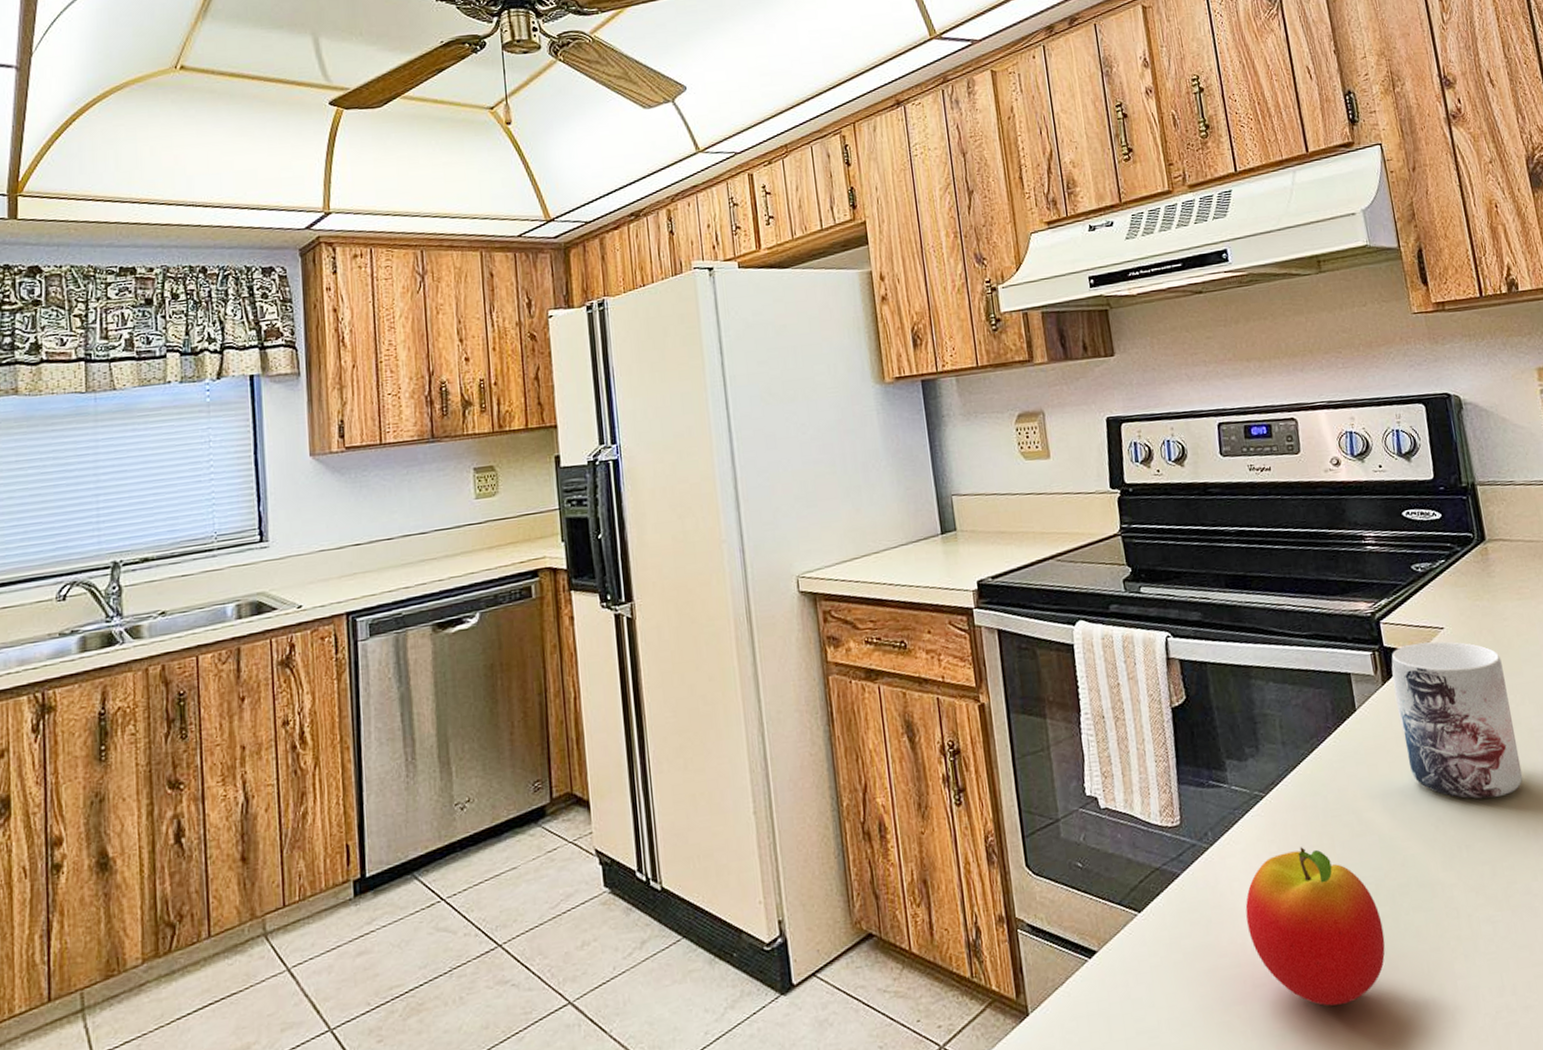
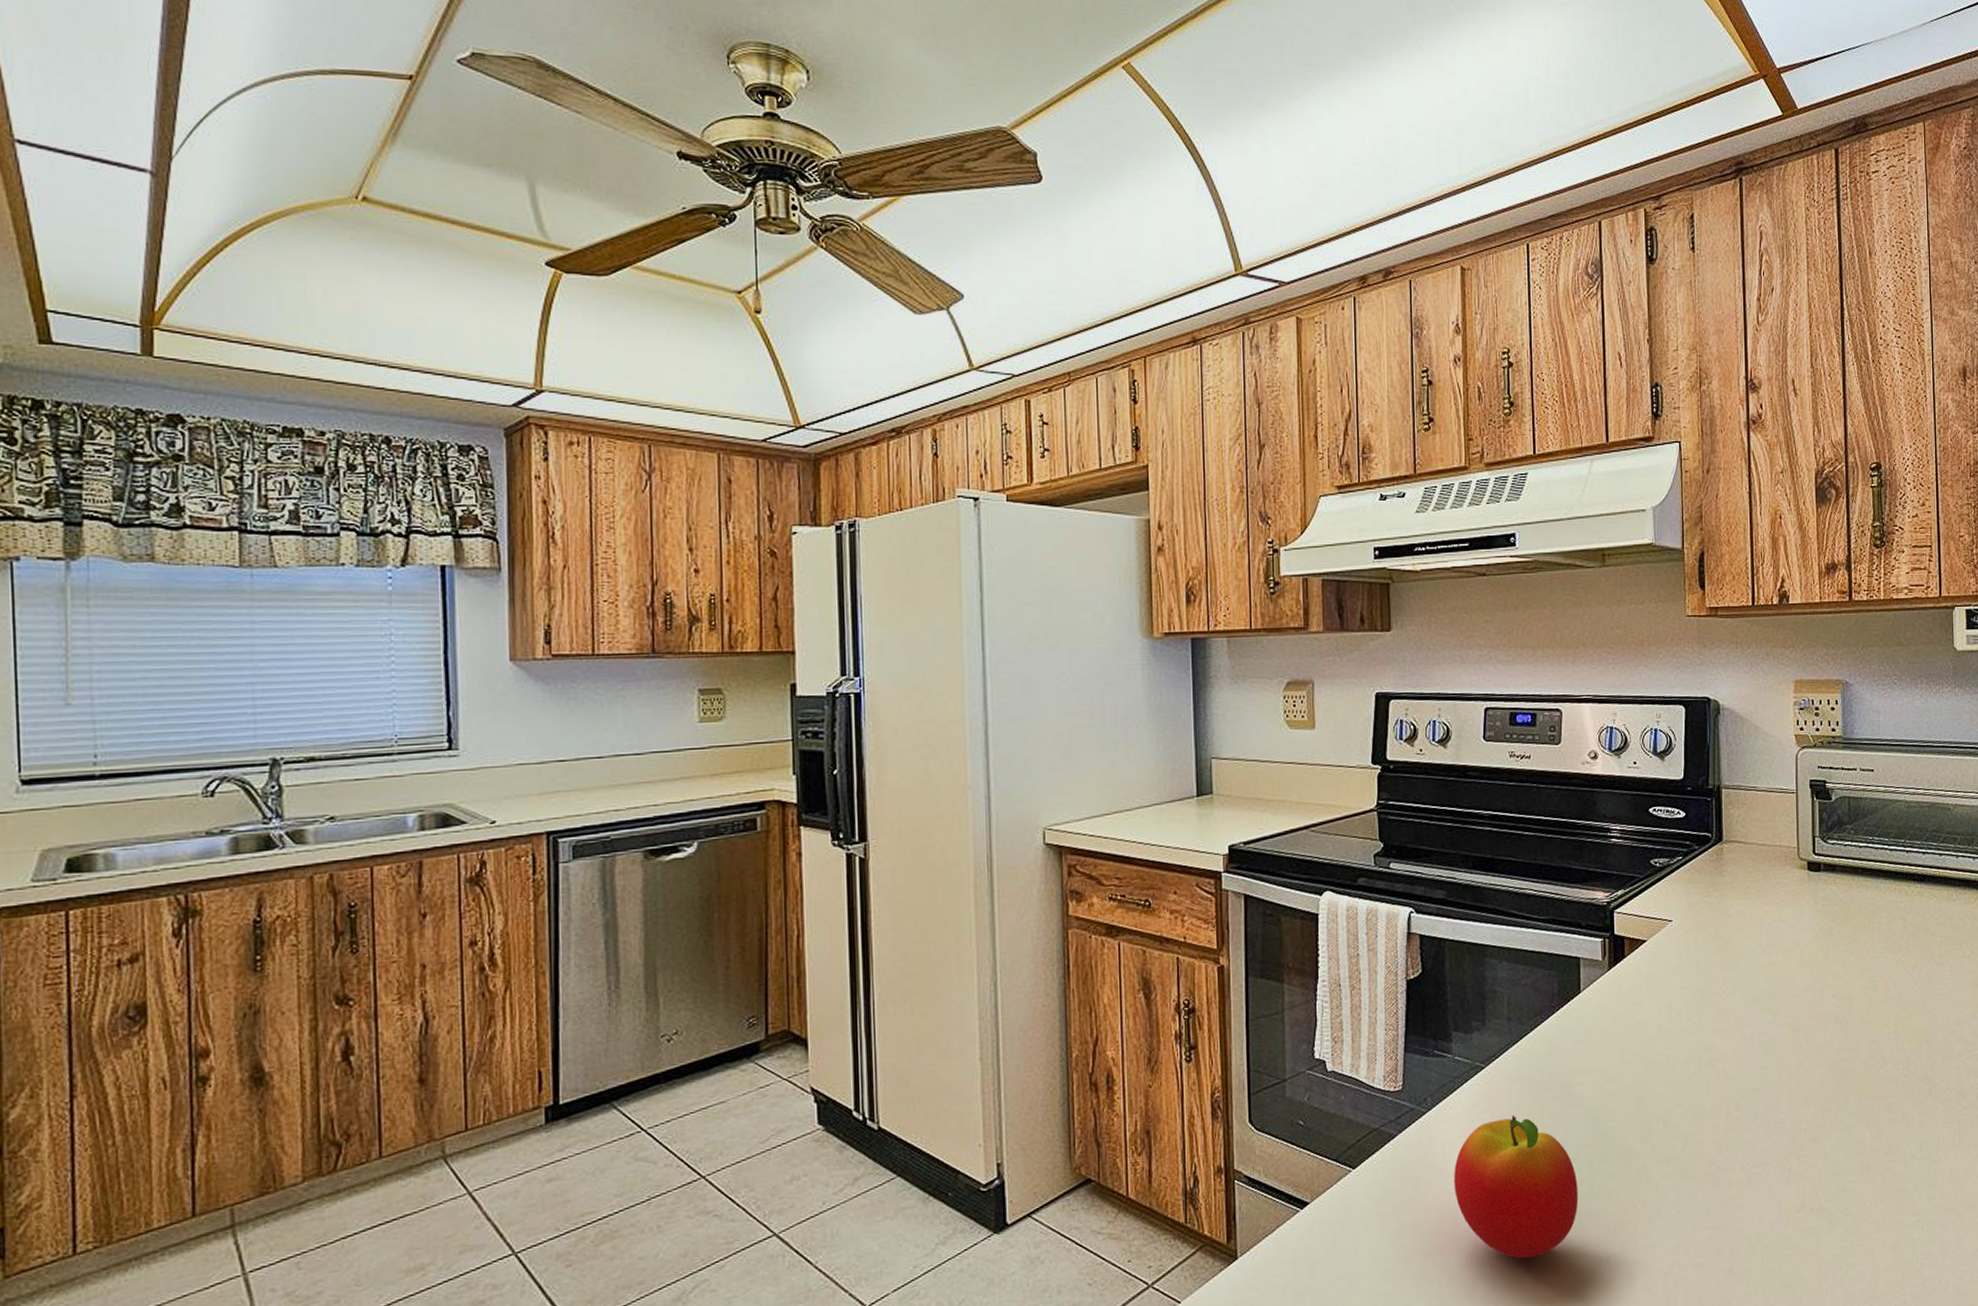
mug: present [1391,641,1523,799] -> none [1618,932,1724,1079]

